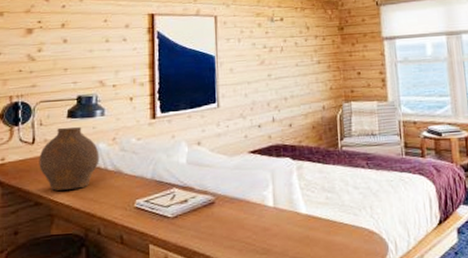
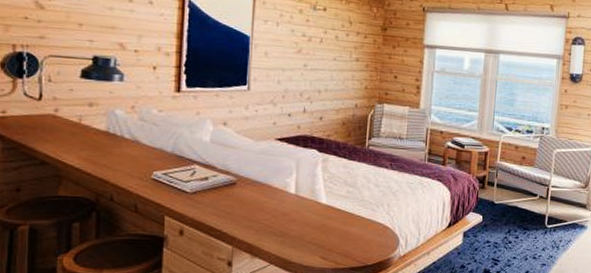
vase: present [39,127,100,191] -> none [46,87,116,153]

